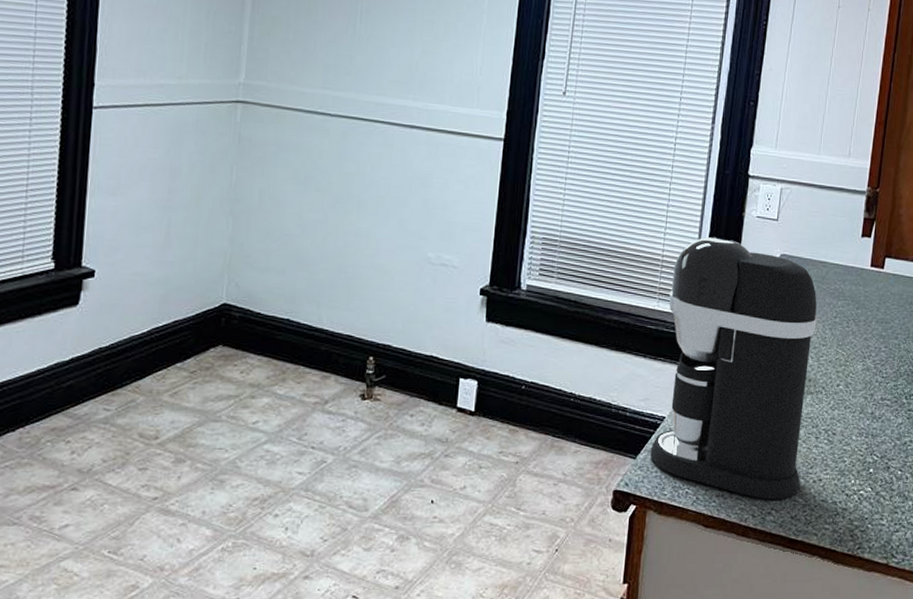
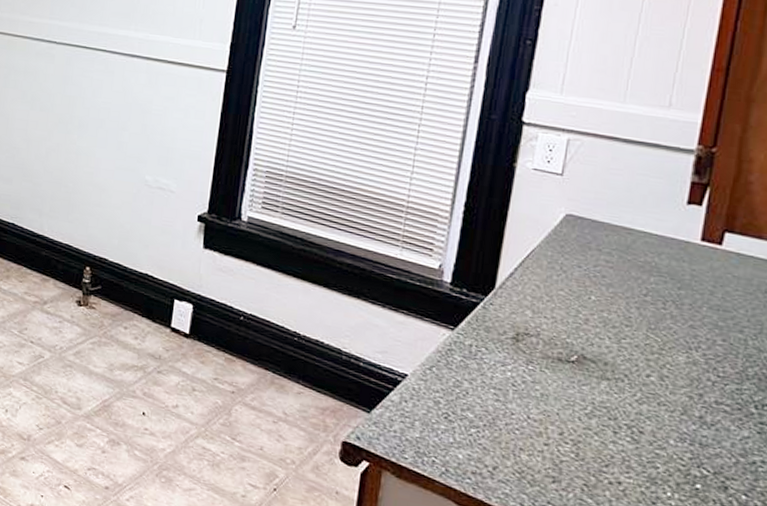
coffee maker: present [650,236,817,499] -> none [388,186,618,495]

